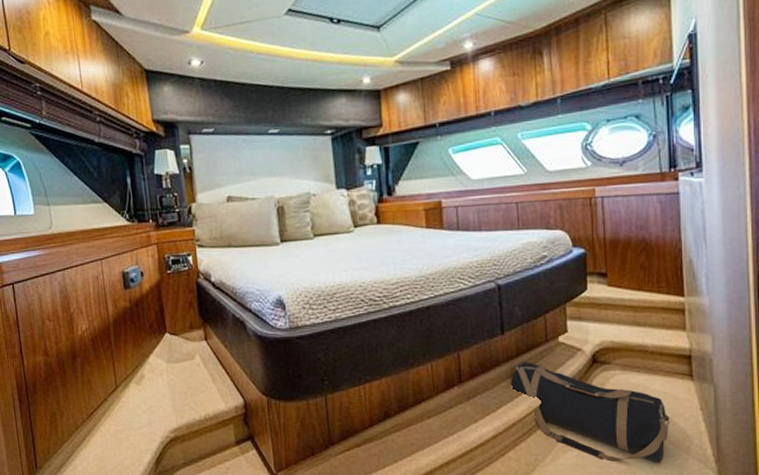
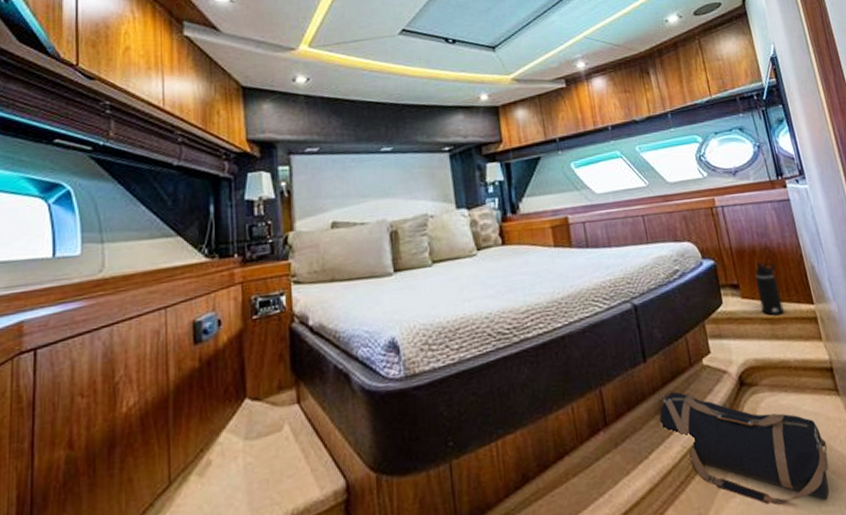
water bottle: none [625,254,650,305] -> present [755,262,784,316]

